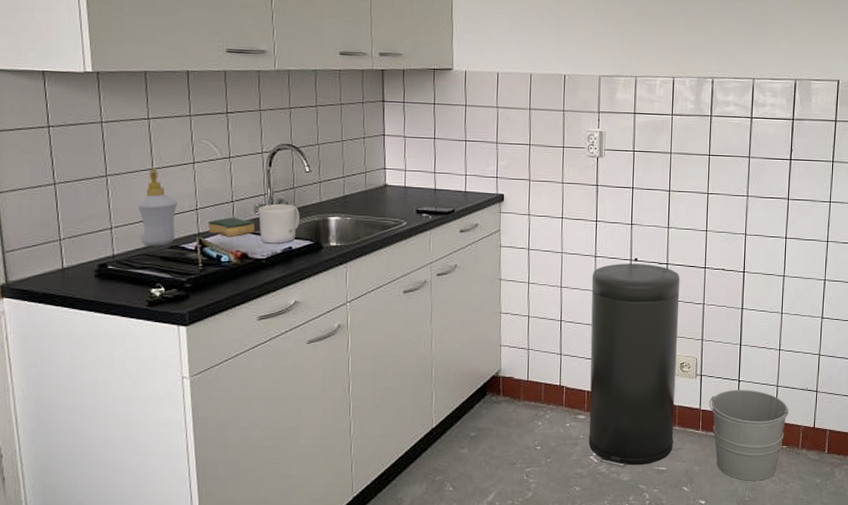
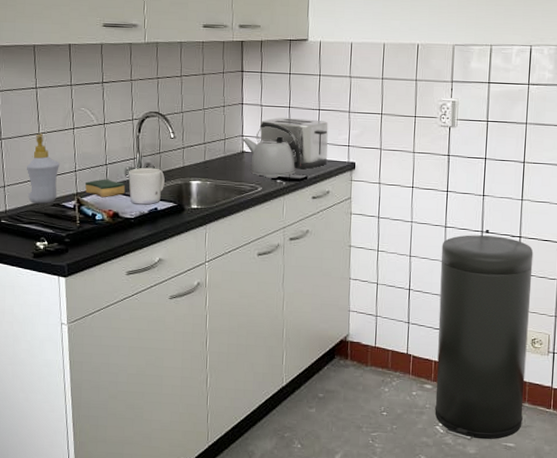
kettle: none [385,153,448,212] -> present [243,121,301,179]
toaster: none [403,148,476,203] -> present [260,117,329,170]

